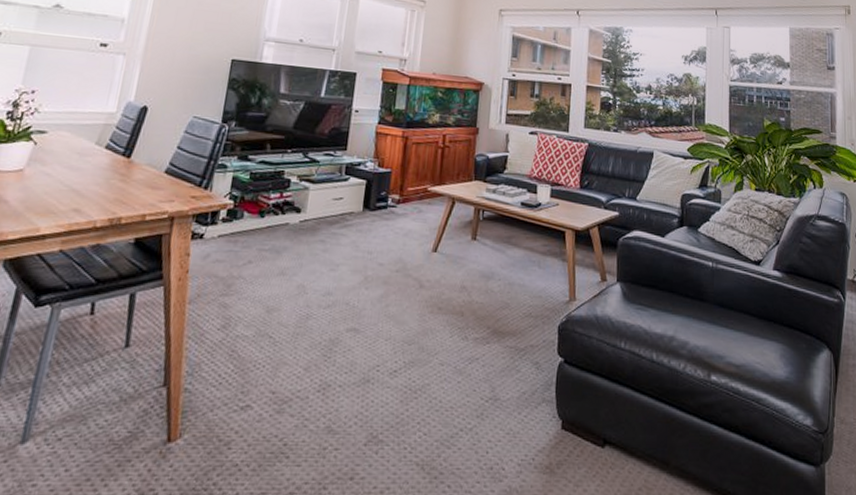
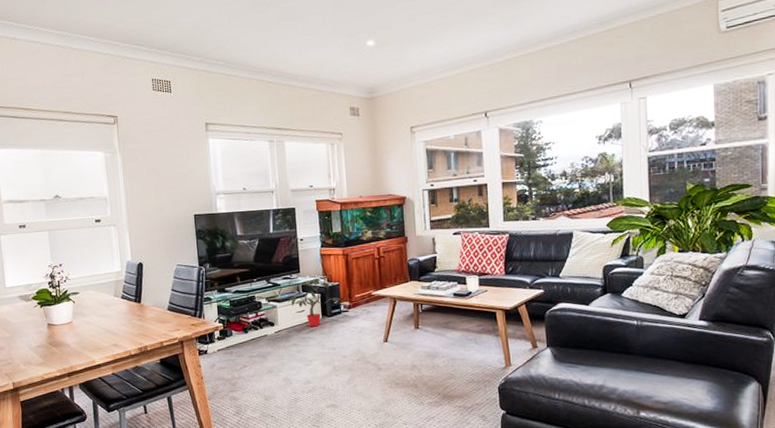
potted plant: none [324,160,391,221] -> present [288,279,342,327]

